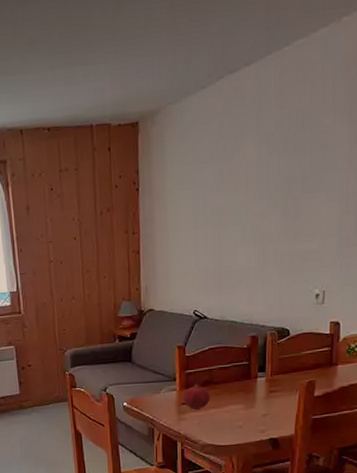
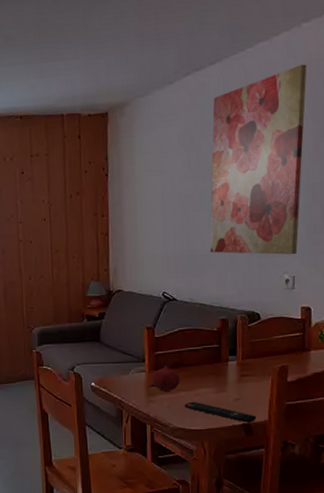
remote control: none [213,418,283,437] -> present [184,401,257,423]
wall art: none [241,63,346,269] -> present [210,64,307,255]

